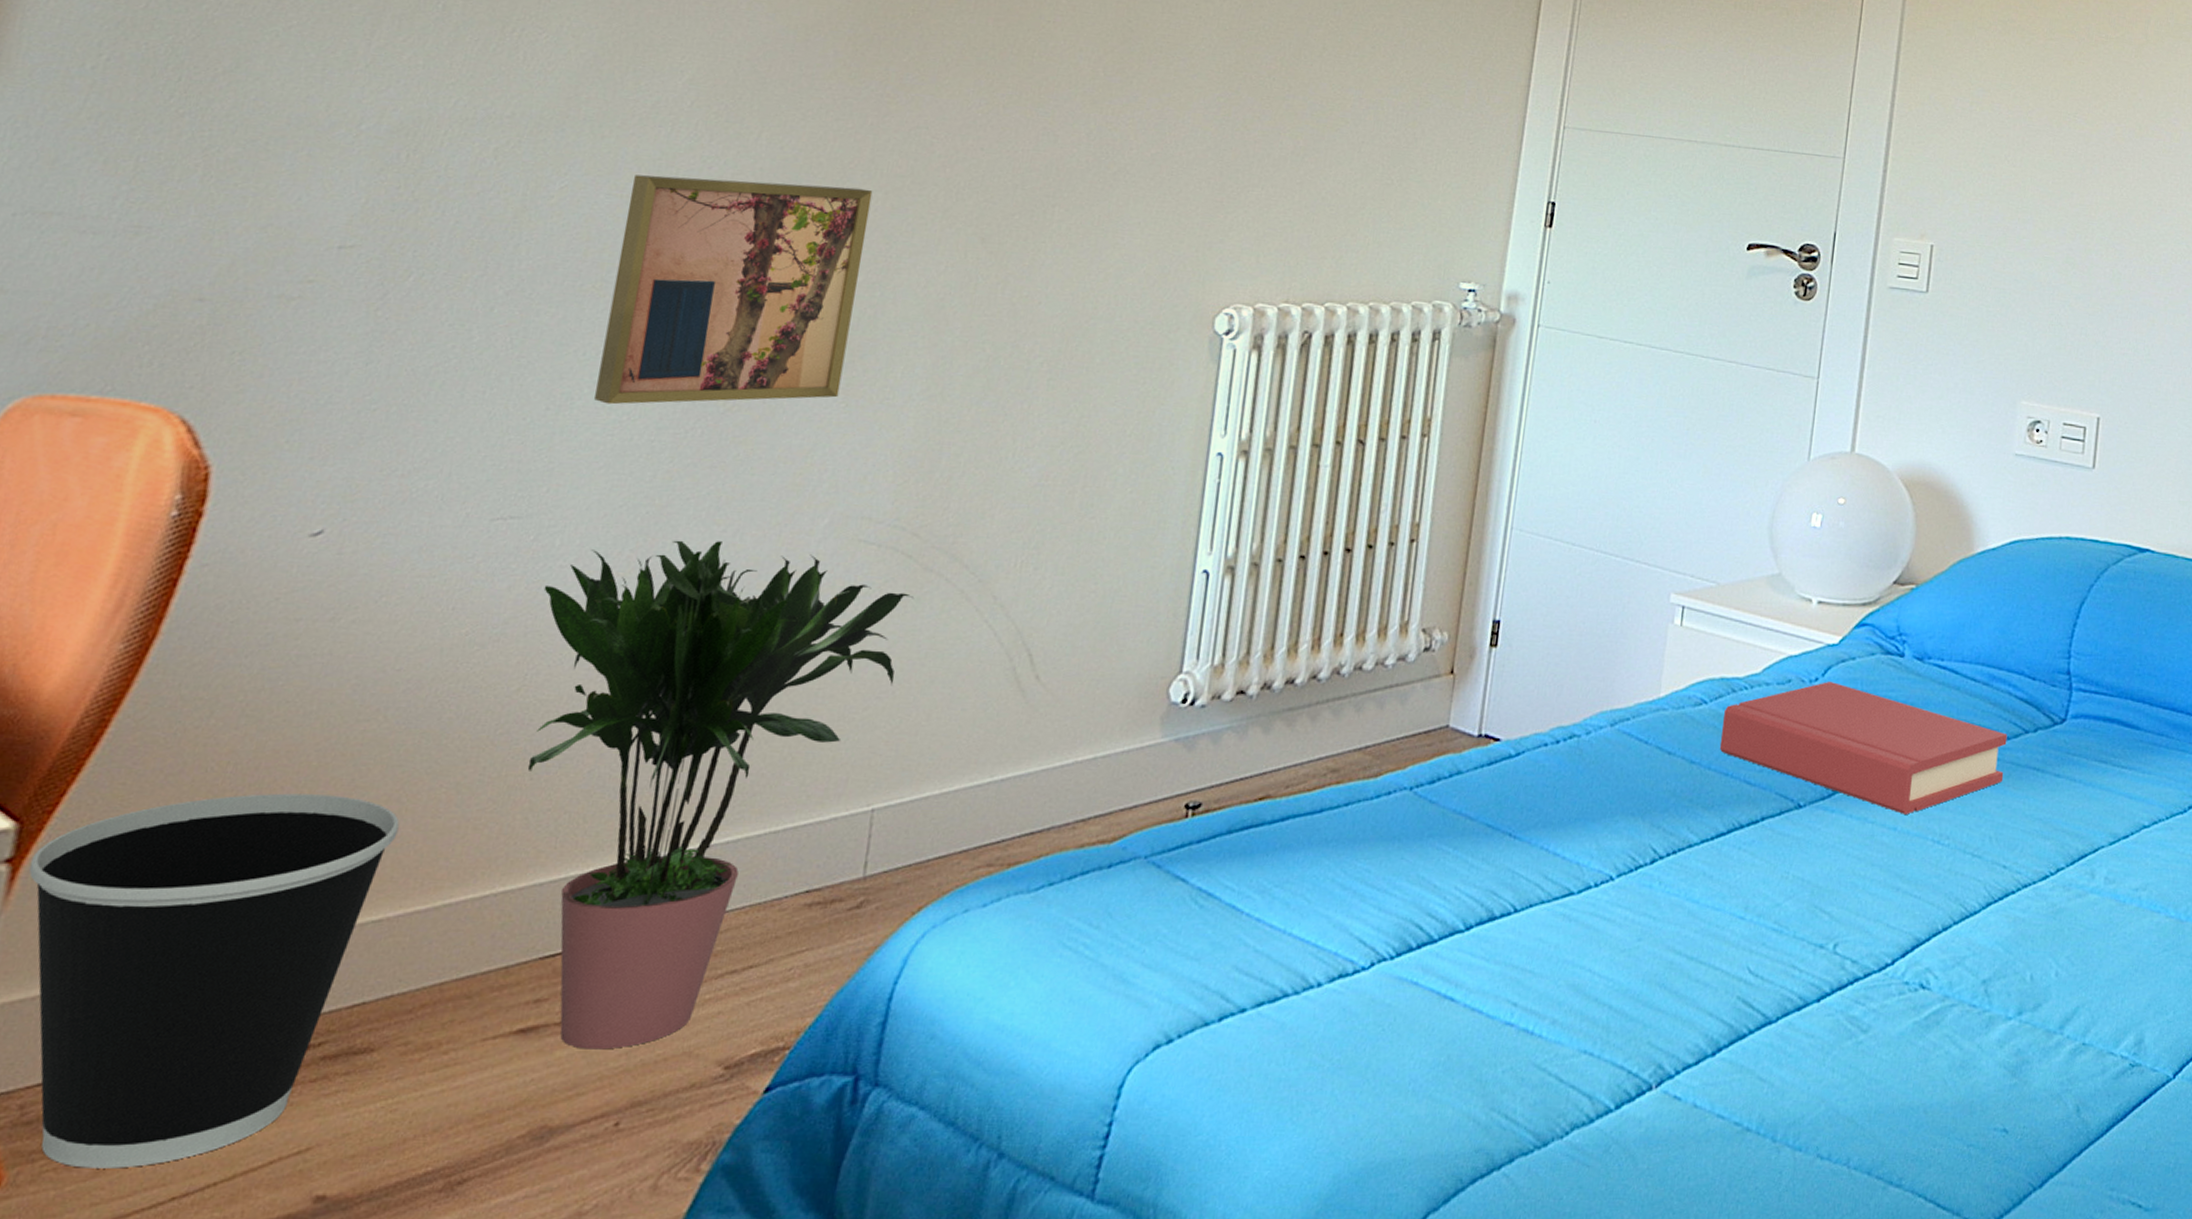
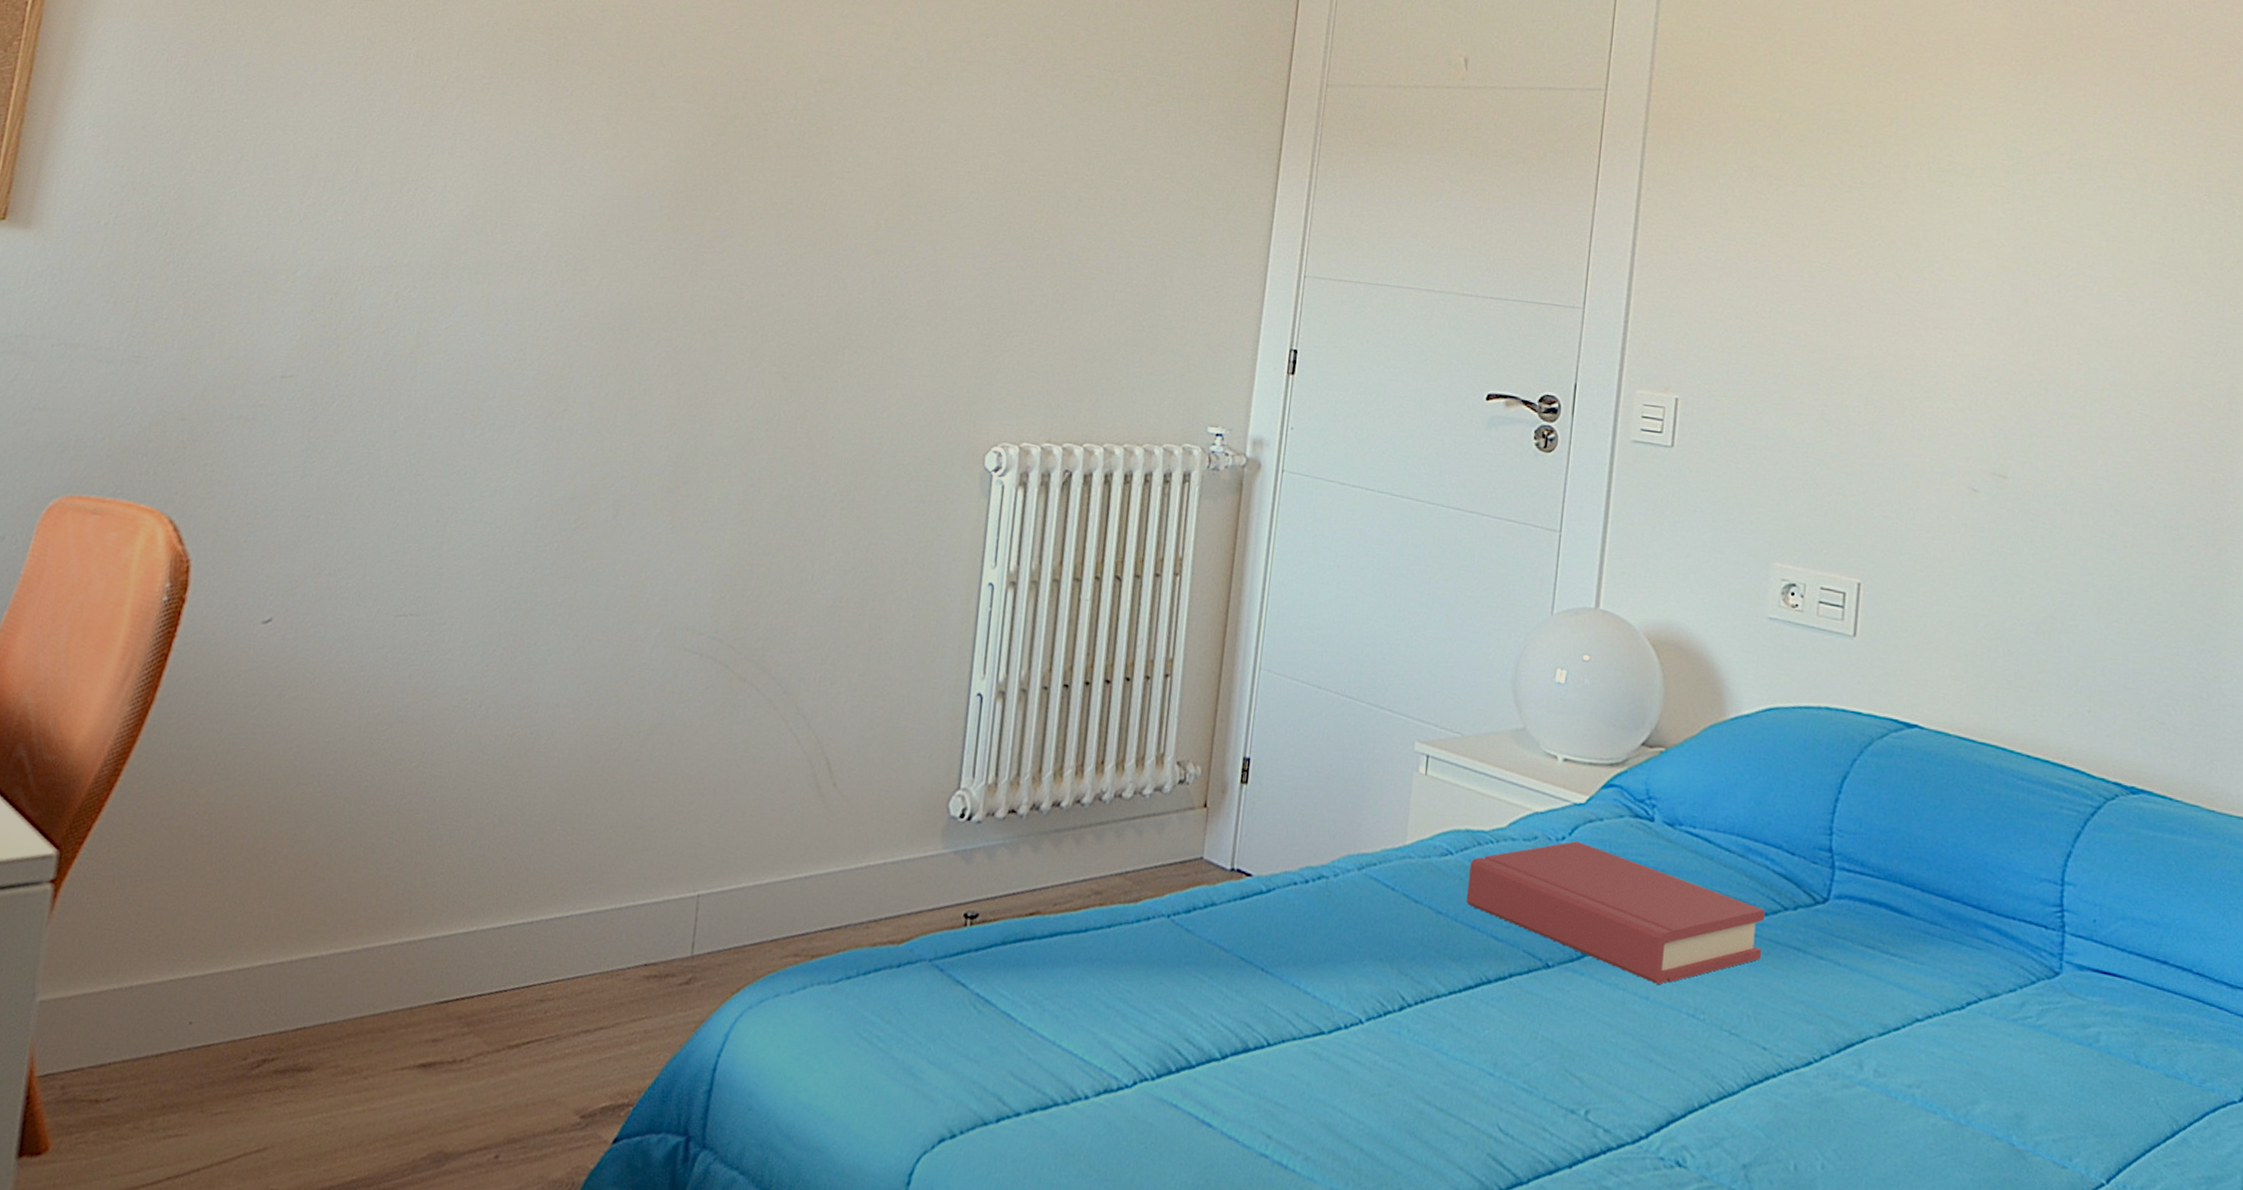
wastebasket: present [28,793,400,1169] -> none [66,840,330,1148]
potted plant: present [527,540,915,1050] -> none [425,641,731,1090]
wall art: present [594,175,873,405] -> none [474,316,693,519]

